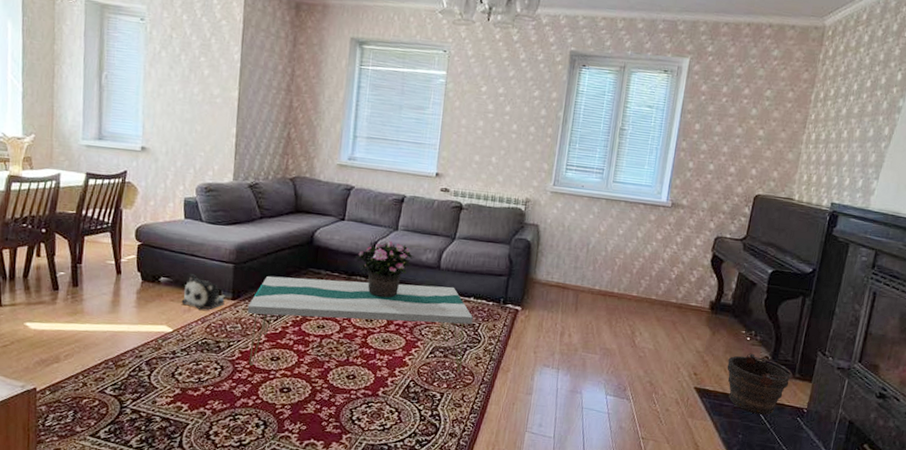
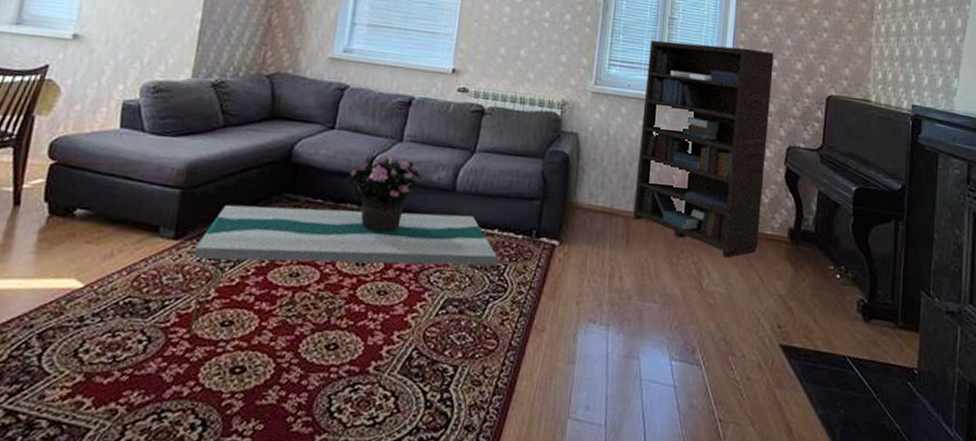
plush toy: present [181,274,225,310] -> none [101,203,165,254]
bookcase: none [581,148,711,323] -> present [632,40,774,258]
bucket: present [727,353,793,415] -> none [816,295,895,380]

